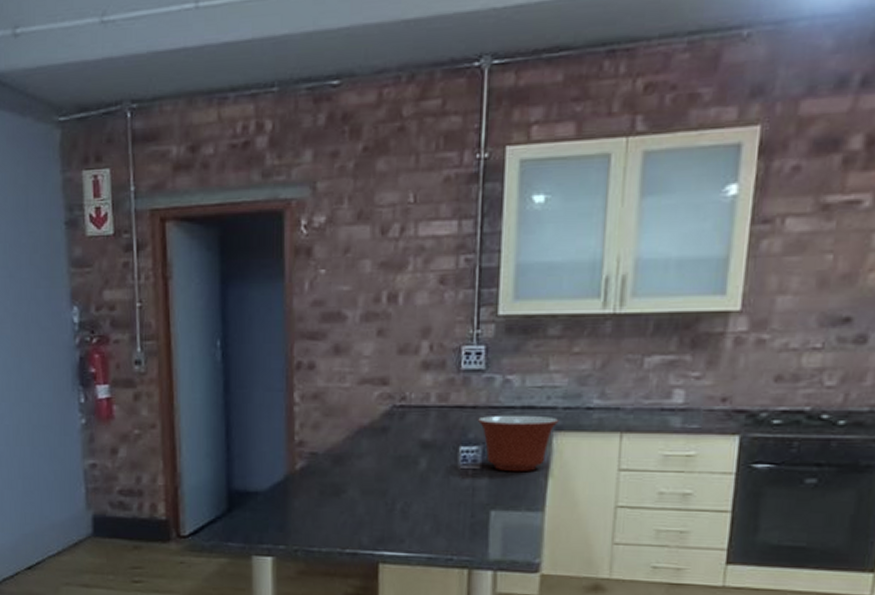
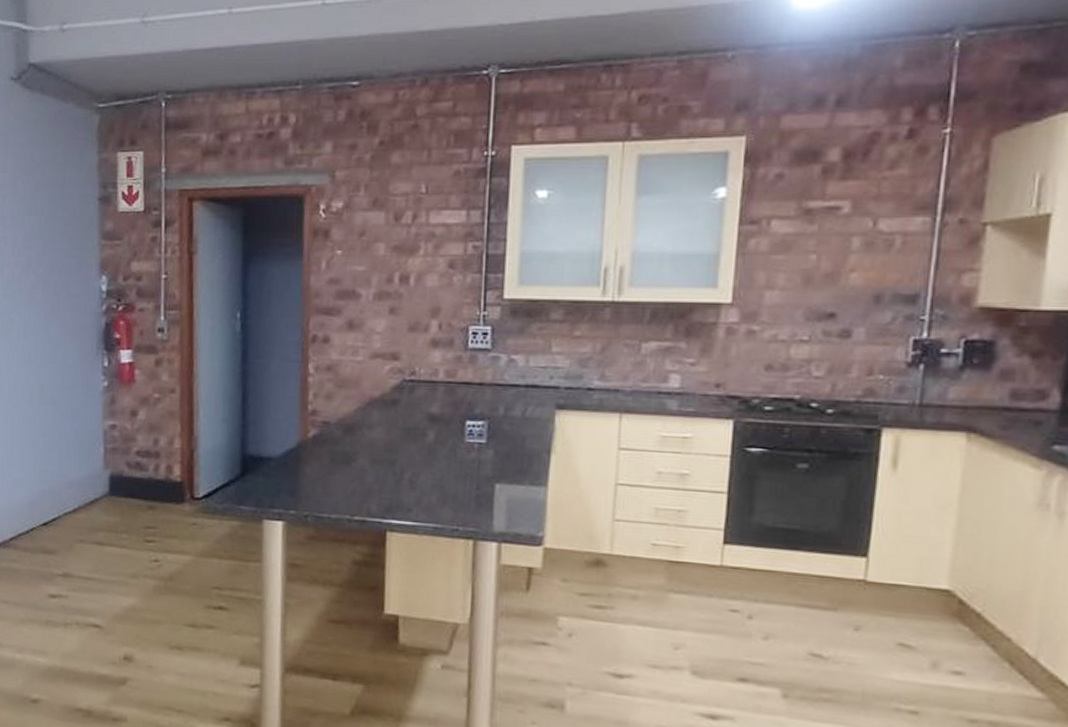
mixing bowl: present [478,415,559,472] -> none [484,392,561,448]

